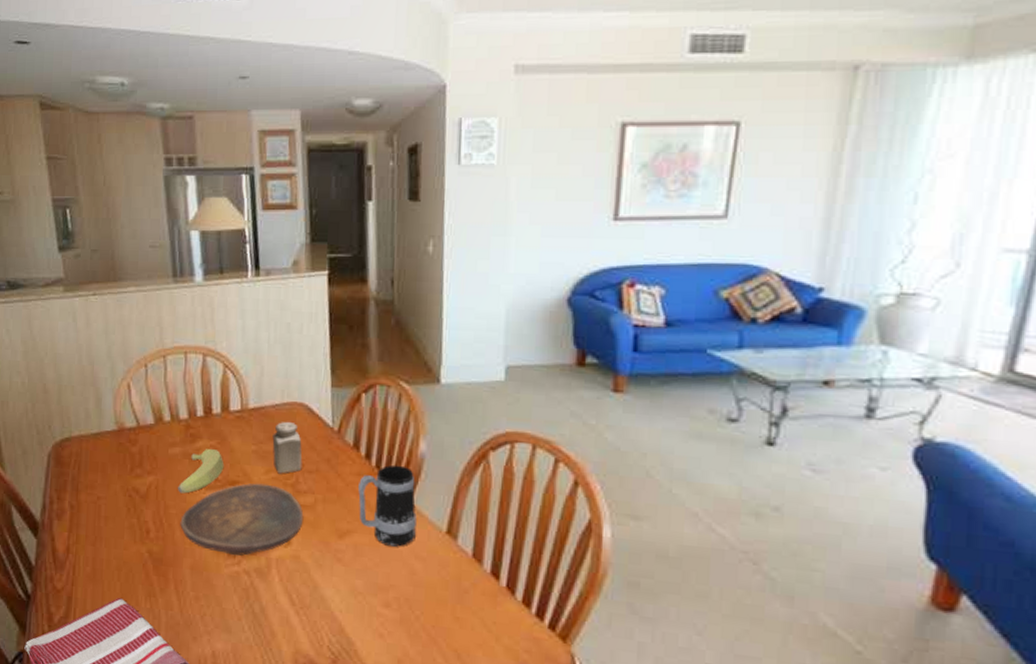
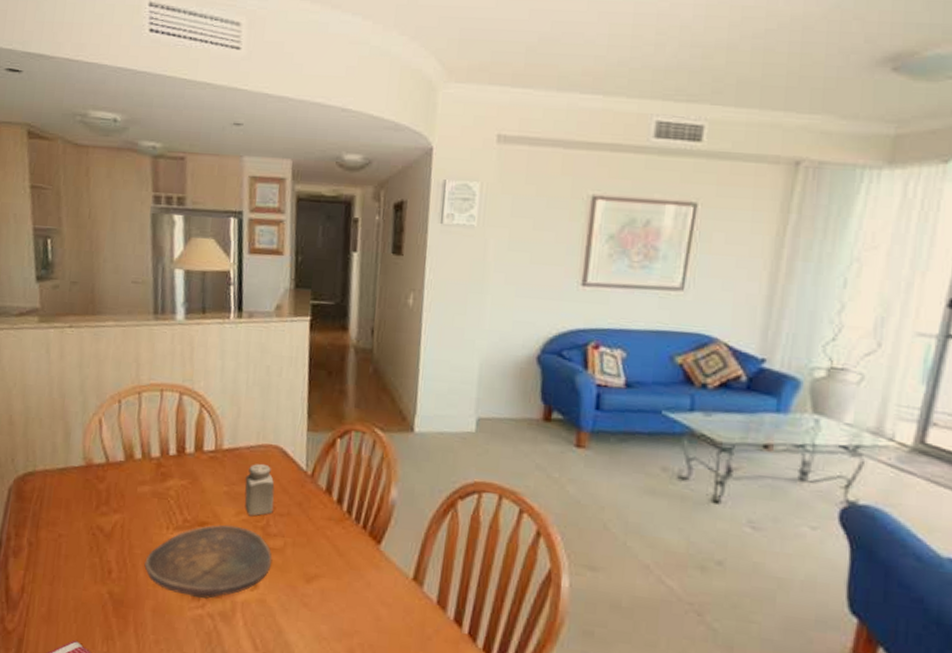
banana: present [178,449,224,494] -> none [144,488,195,534]
mug: present [358,464,417,547] -> none [328,510,385,593]

